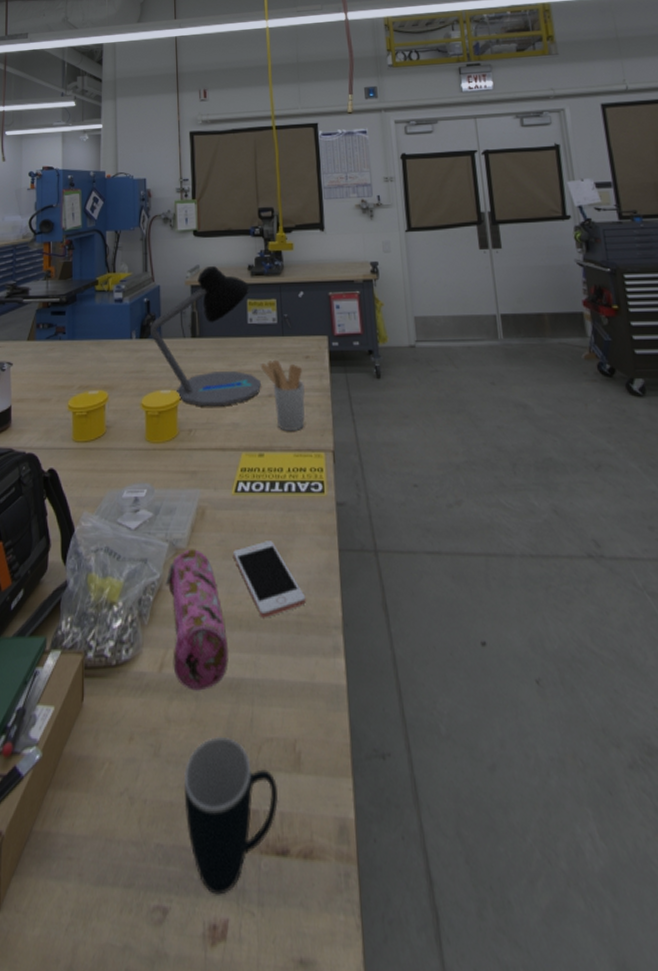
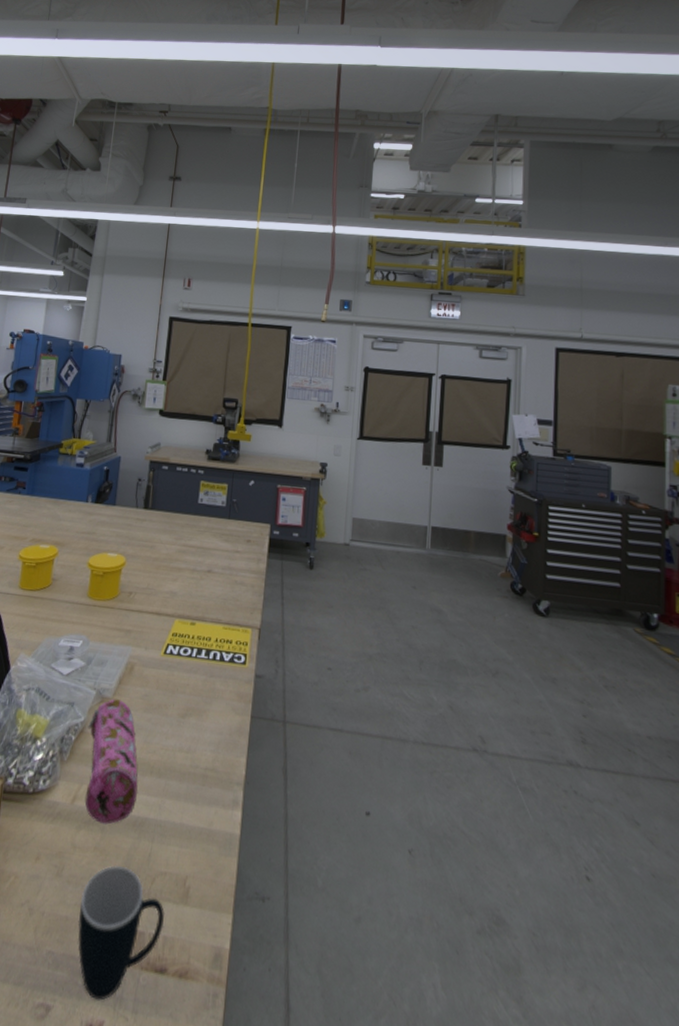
desk lamp: present [150,265,261,406] -> none [106,445,206,575]
cell phone: present [233,541,306,618] -> none [154,700,215,768]
utensil holder: present [260,359,305,431] -> none [204,539,242,606]

